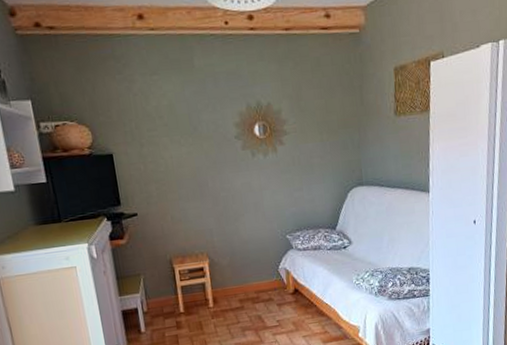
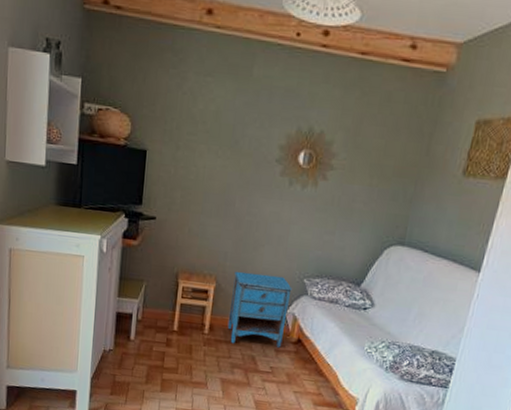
nightstand: none [224,238,282,310] -> present [227,271,292,349]

